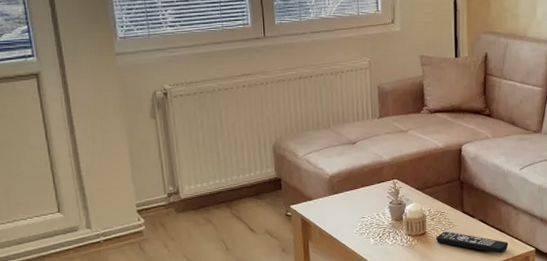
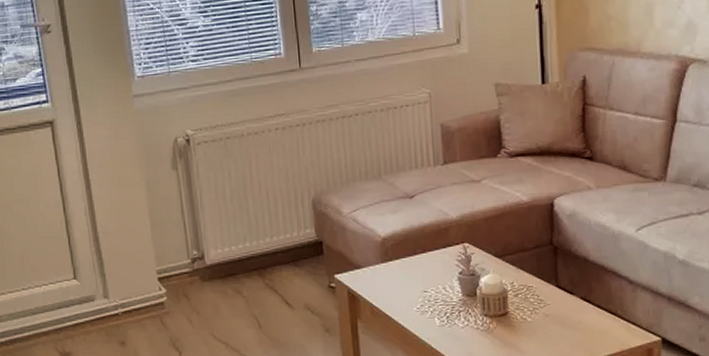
remote control: present [435,231,509,254] -> none [521,311,623,343]

